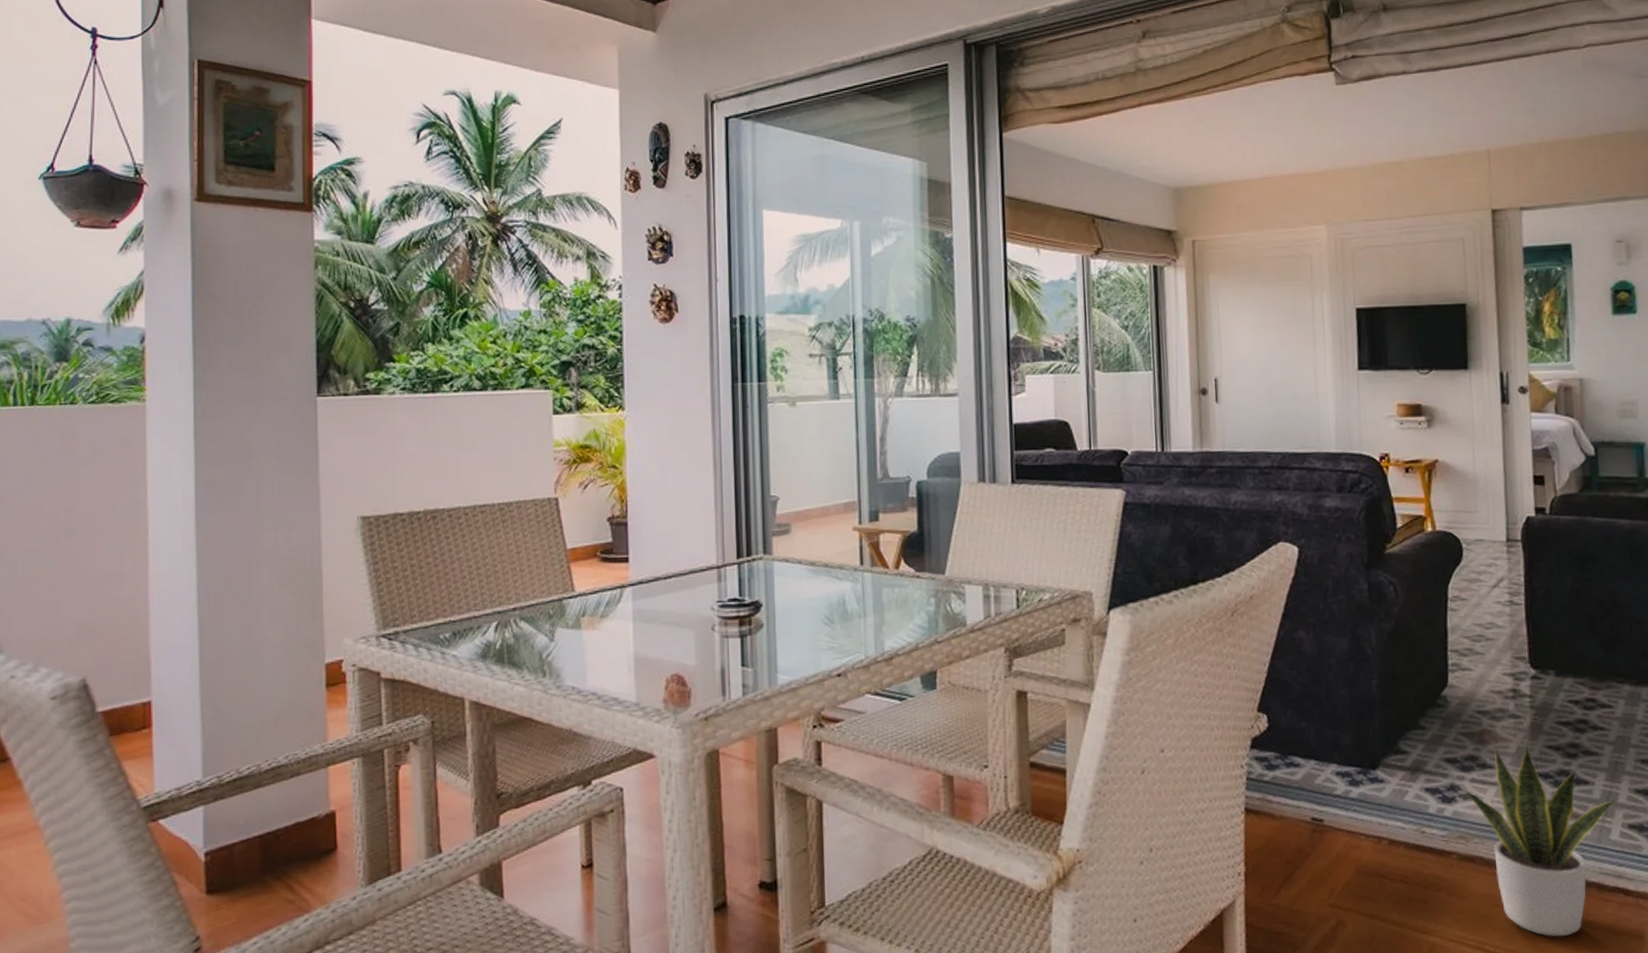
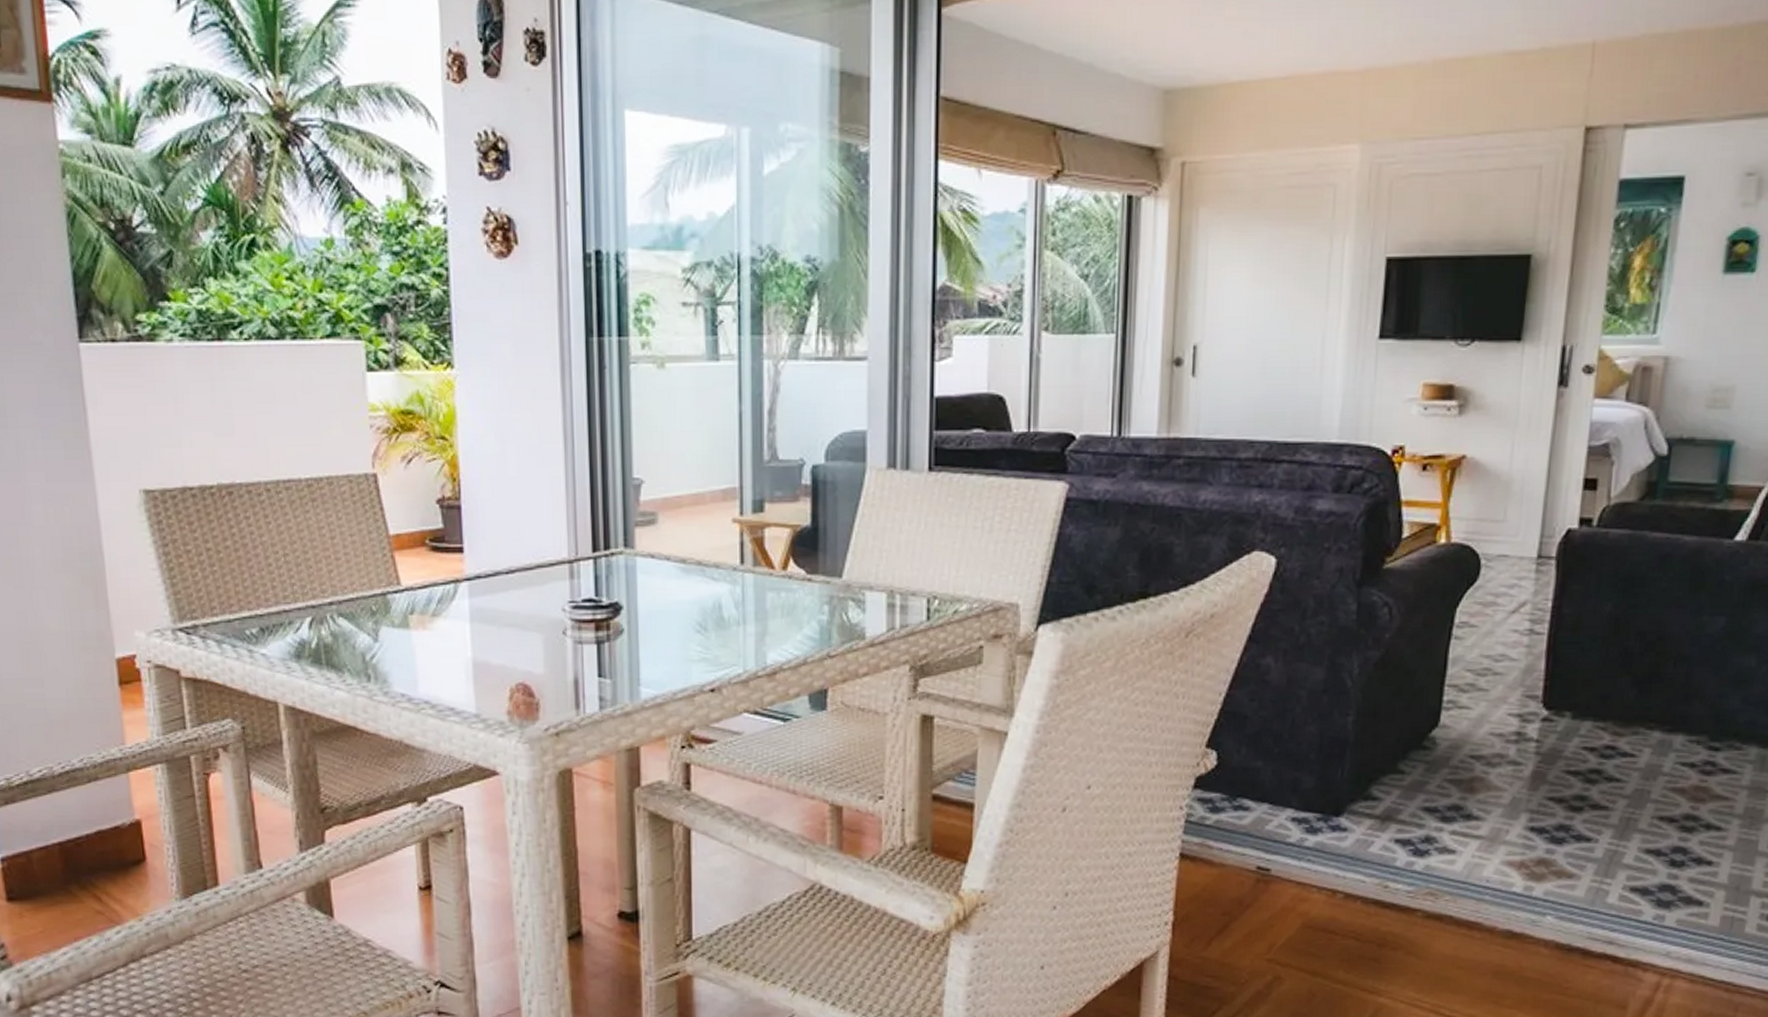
potted plant: present [1463,743,1620,937] -> none [1440,793,1626,1003]

